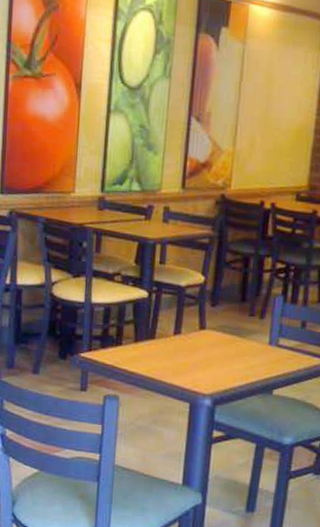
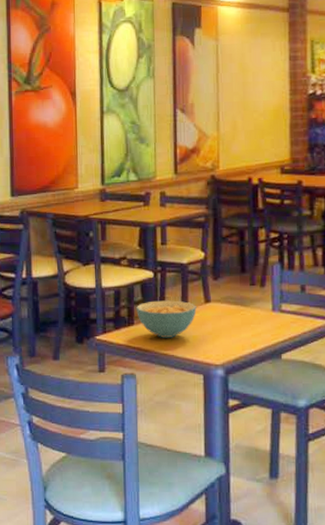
cereal bowl: none [126,322,190,363] -> present [136,300,197,338]

